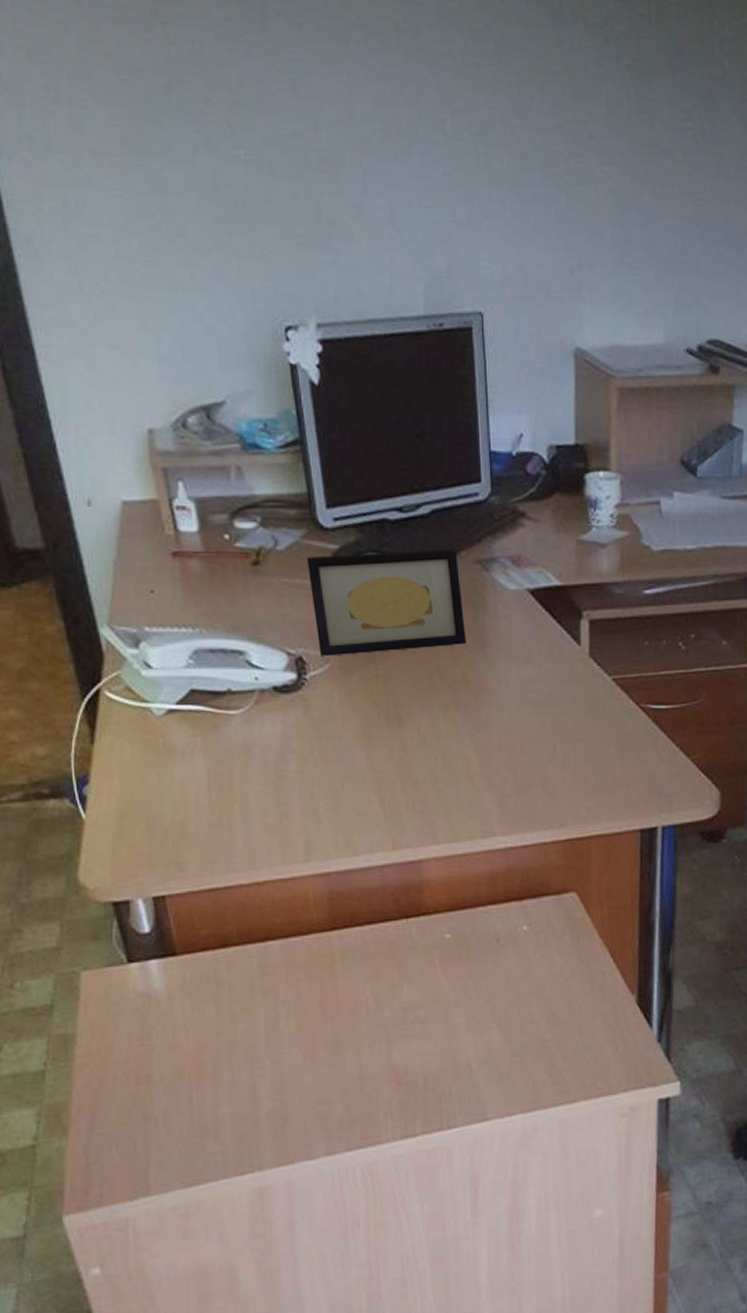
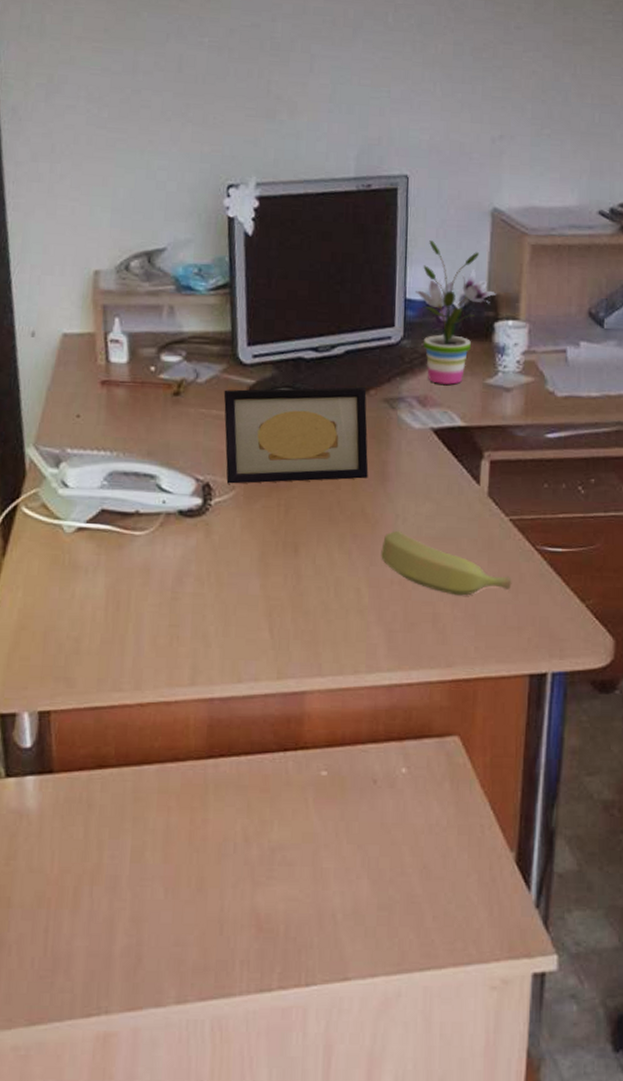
banana: none [486,695,619,758] -> present [381,530,512,596]
potted plant: none [500,386,585,544] -> present [416,240,497,386]

